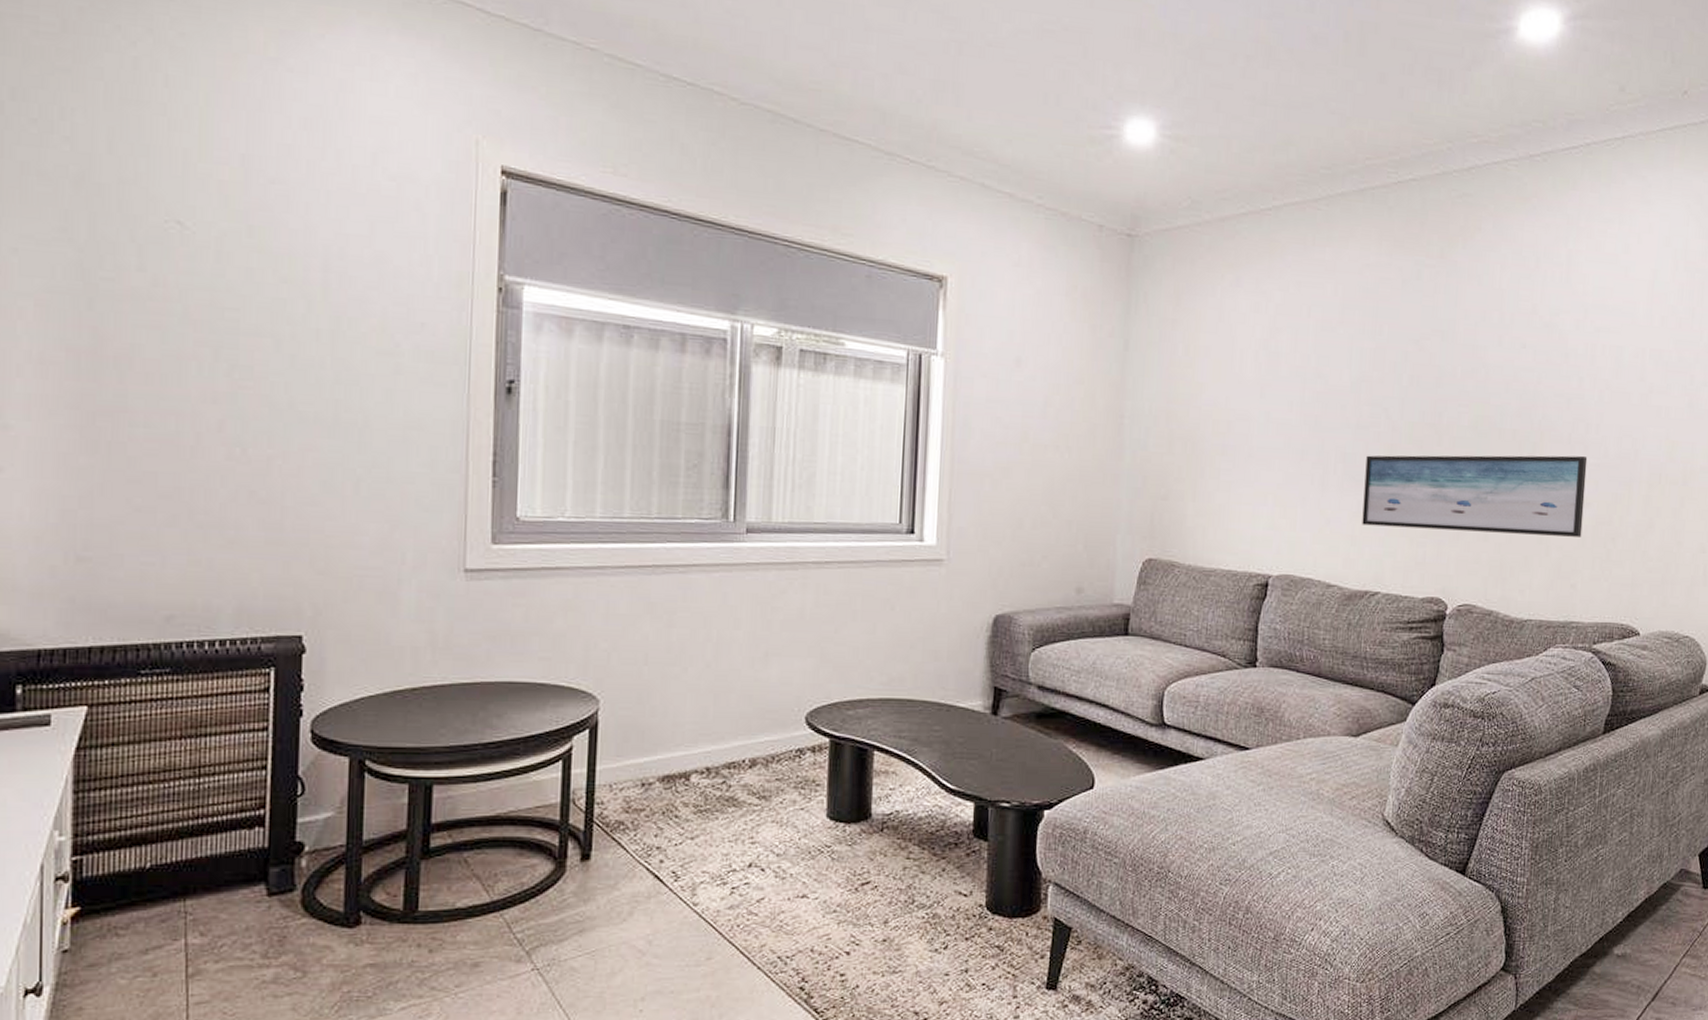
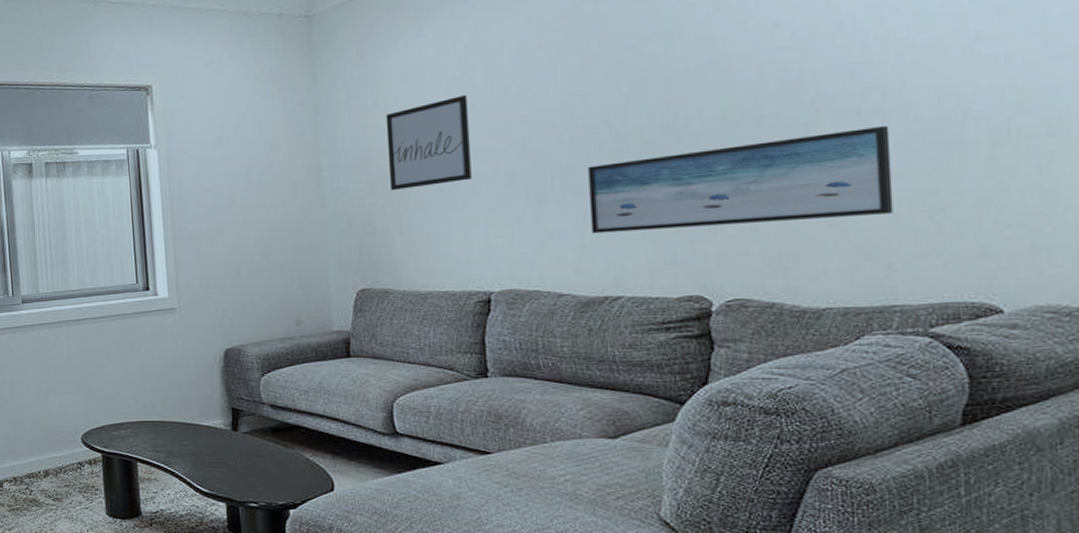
wall art: none [1189,358,1272,453] -> present [385,94,472,191]

